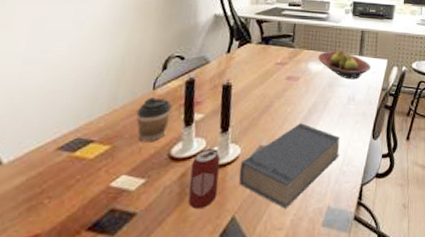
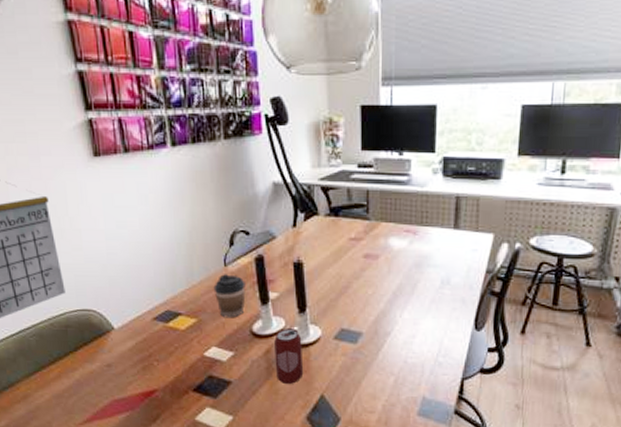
book: present [238,123,341,209] -> none [322,307,434,394]
fruit bowl: present [318,49,372,80] -> none [400,220,472,259]

